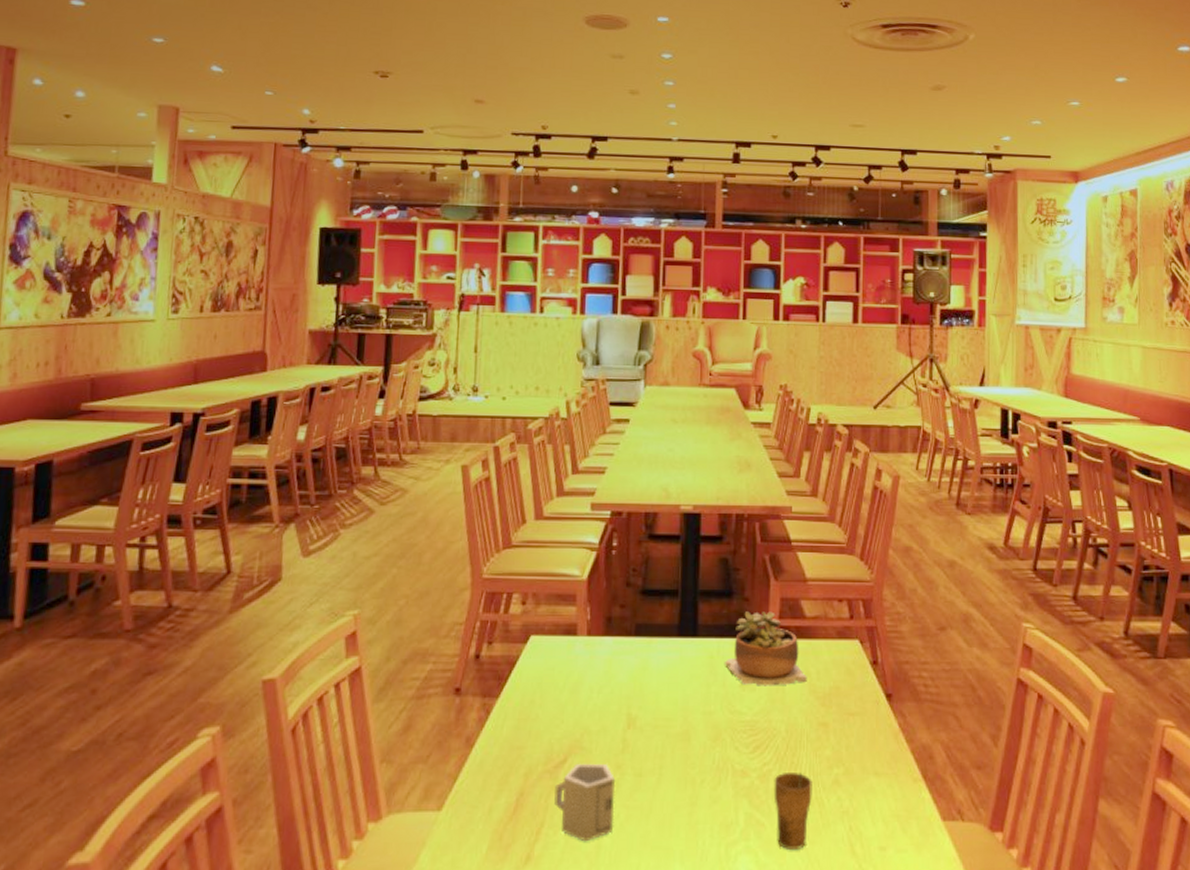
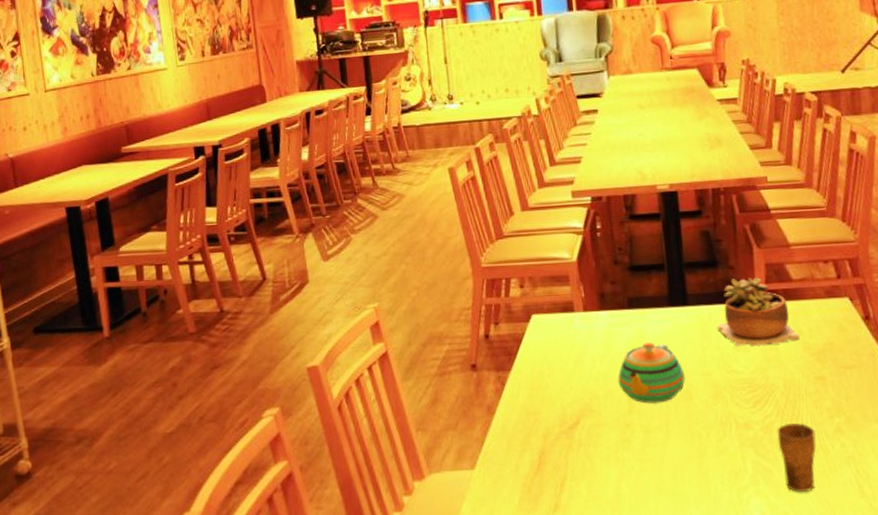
cup: present [554,763,616,842] -> none [572,423,630,492]
teapot: none [614,675,686,743] -> present [617,342,686,404]

